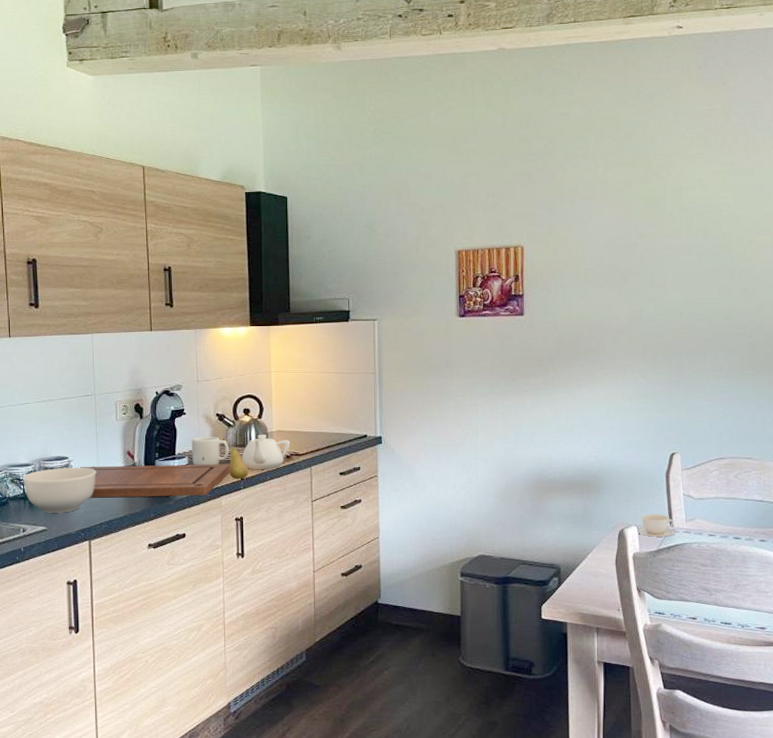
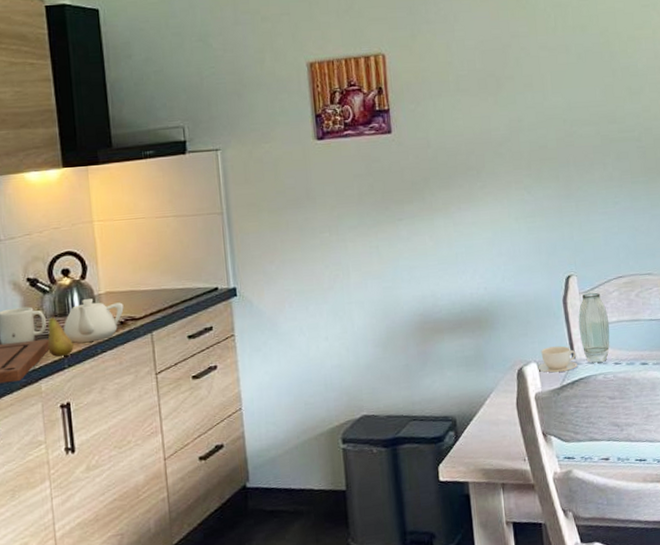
vase: none [678,470,708,532] -> present [578,292,610,363]

